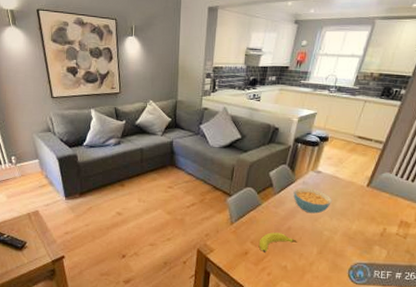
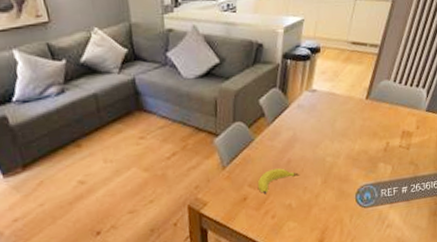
cereal bowl: present [293,187,332,214] -> none [289,111,331,141]

